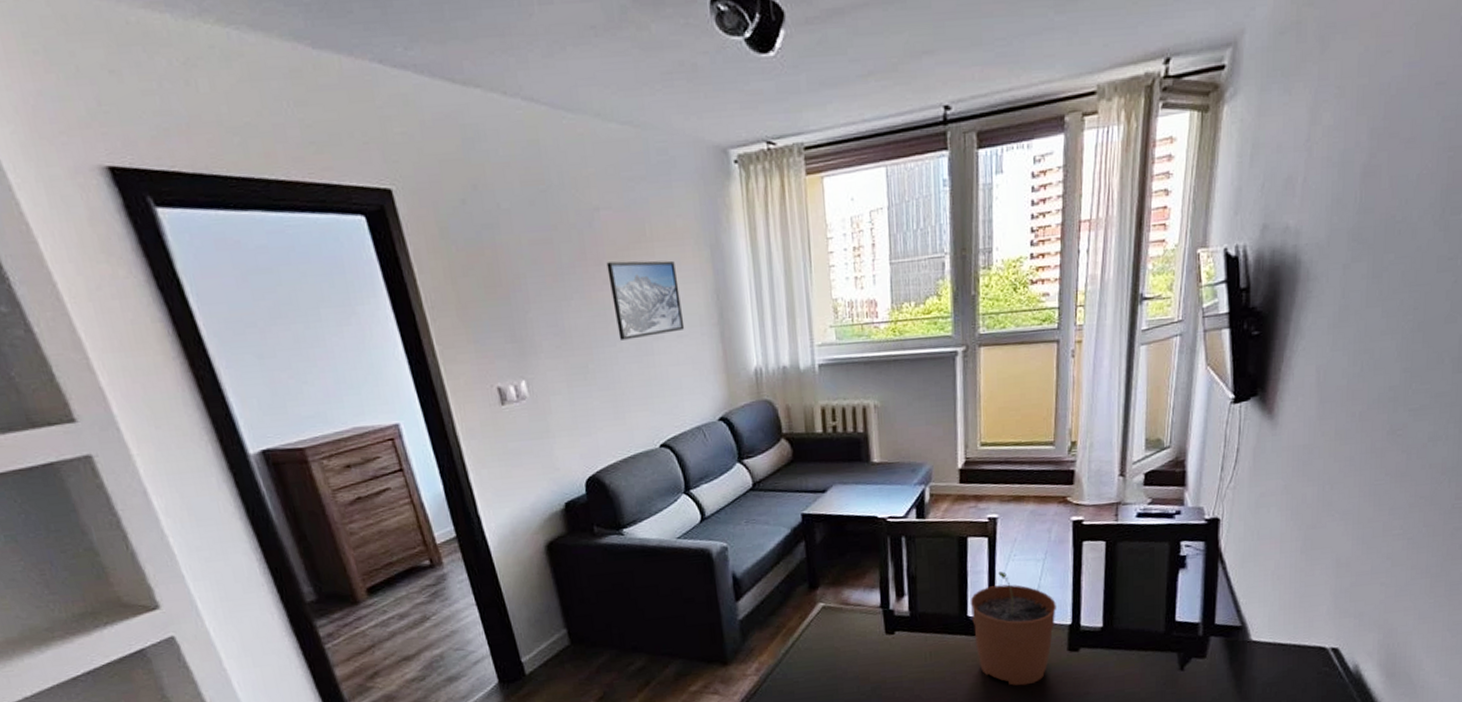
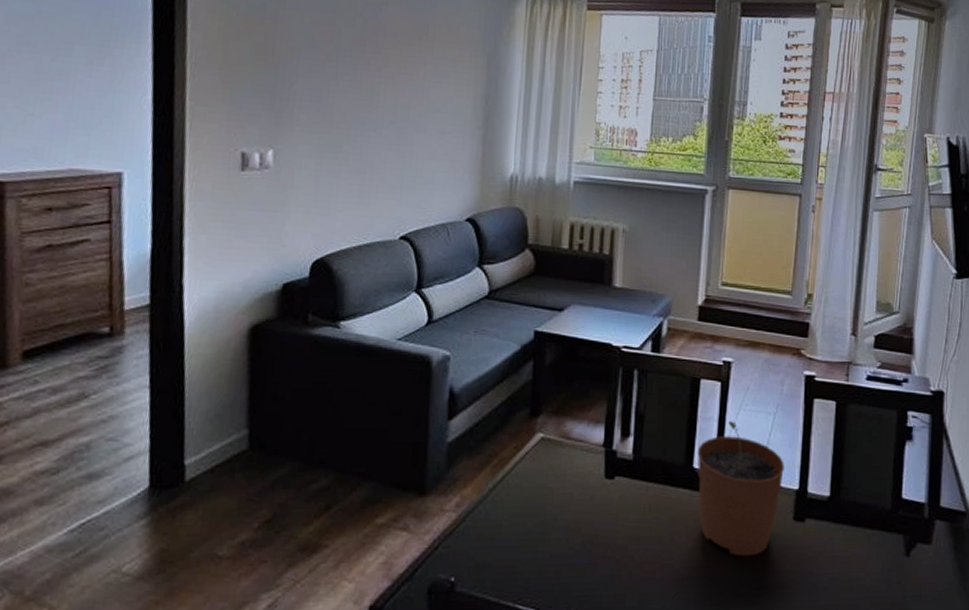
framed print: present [606,260,685,340] -> none [380,52,451,128]

